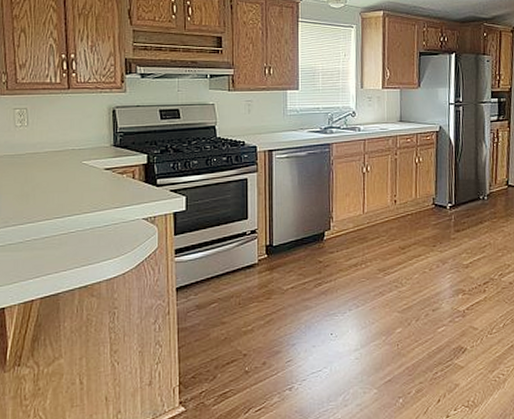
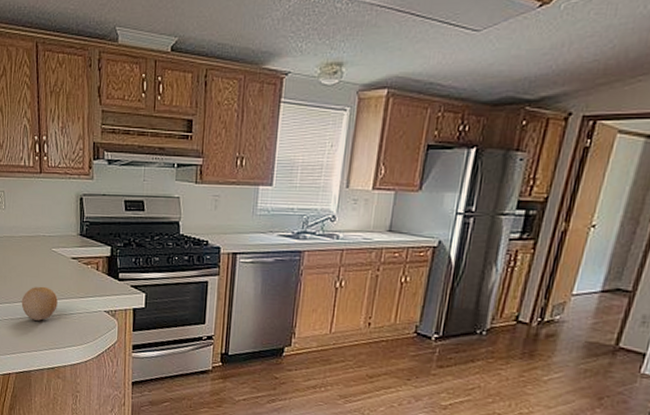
fruit: none [47,200,90,238] -> present [21,286,58,321]

